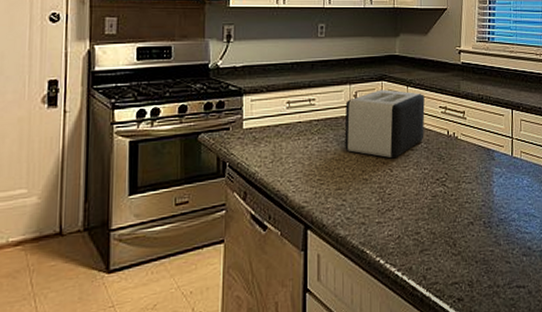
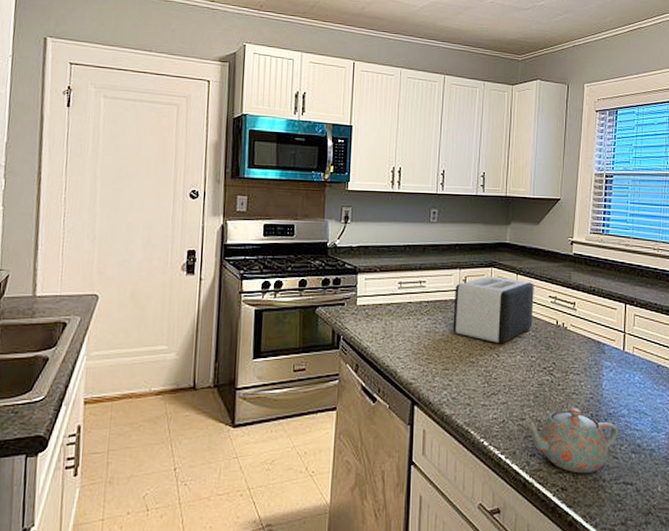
teapot: none [417,216,510,282] -> present [522,407,619,474]

